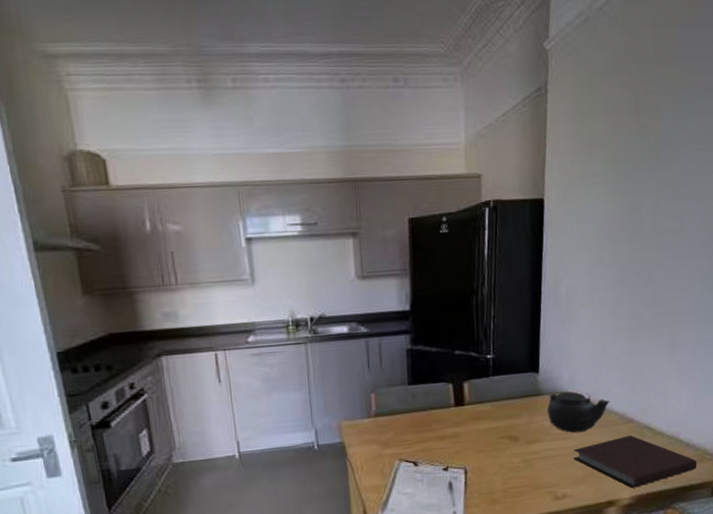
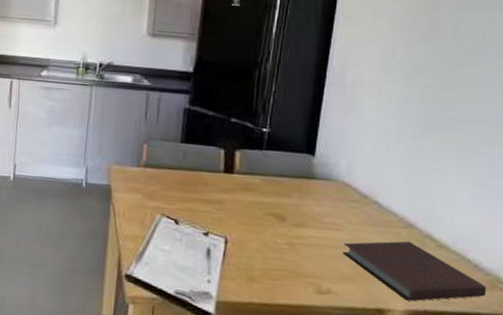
teapot: present [546,391,611,433] -> none [318,179,390,227]

